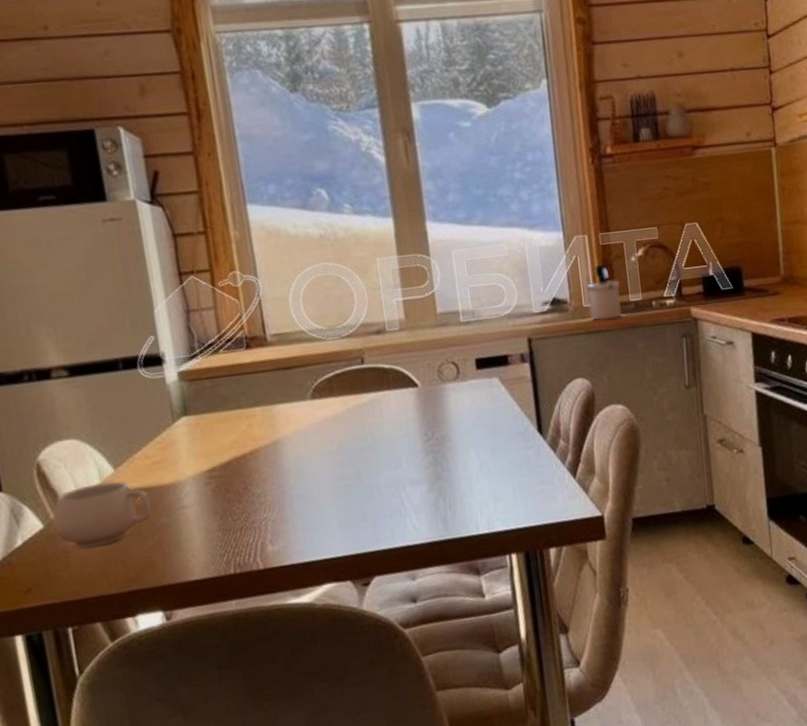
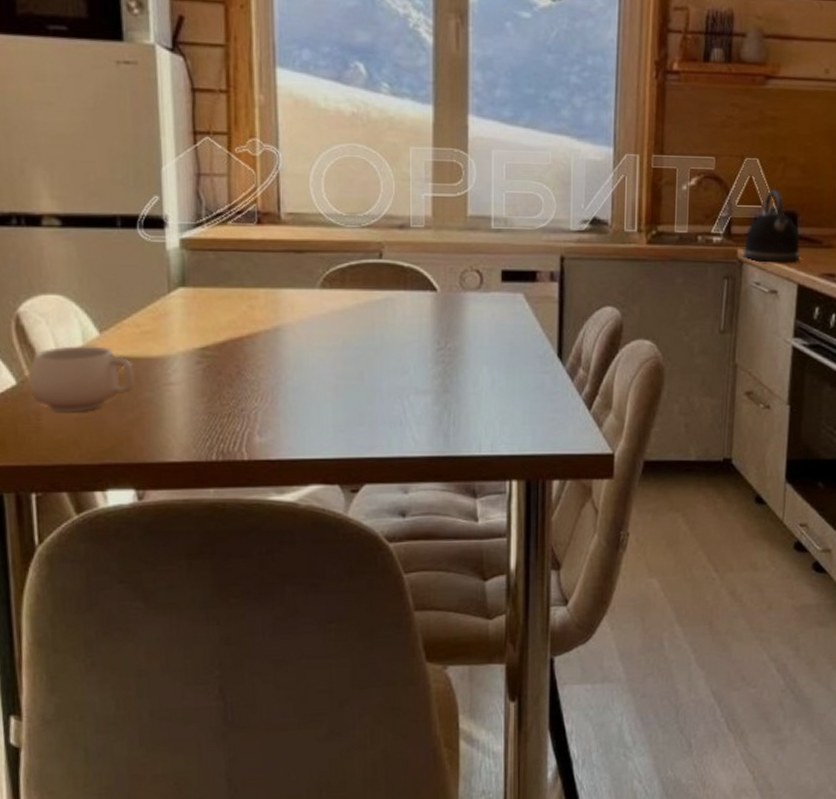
soap dispenser: present [586,264,622,321] -> none [630,188,667,249]
kettle: none [696,249,750,317] -> present [743,190,801,263]

